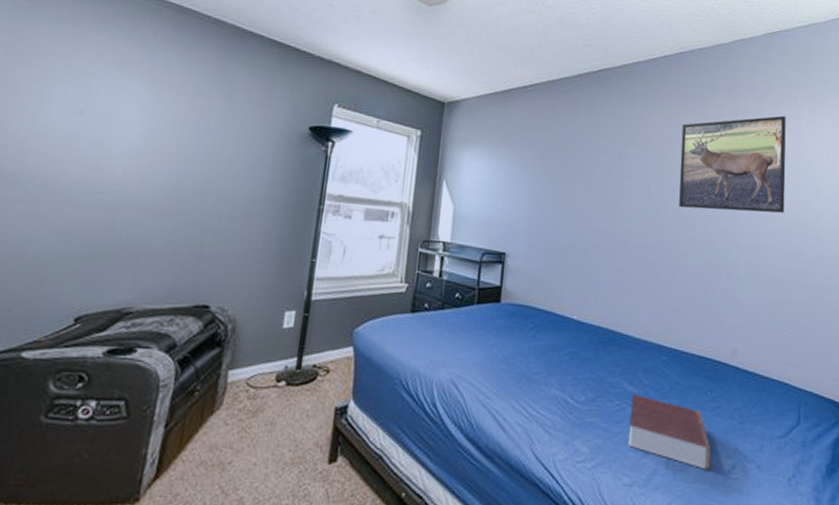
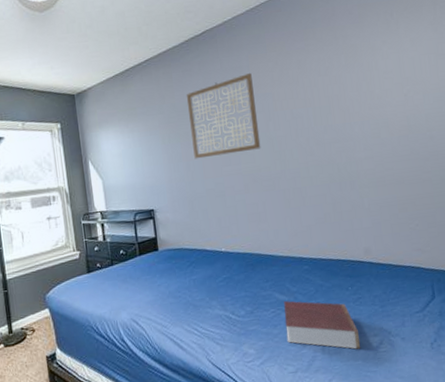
wall art: none [563,124,642,210] -> present [186,72,261,159]
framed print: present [678,115,786,214] -> none [288,32,395,138]

